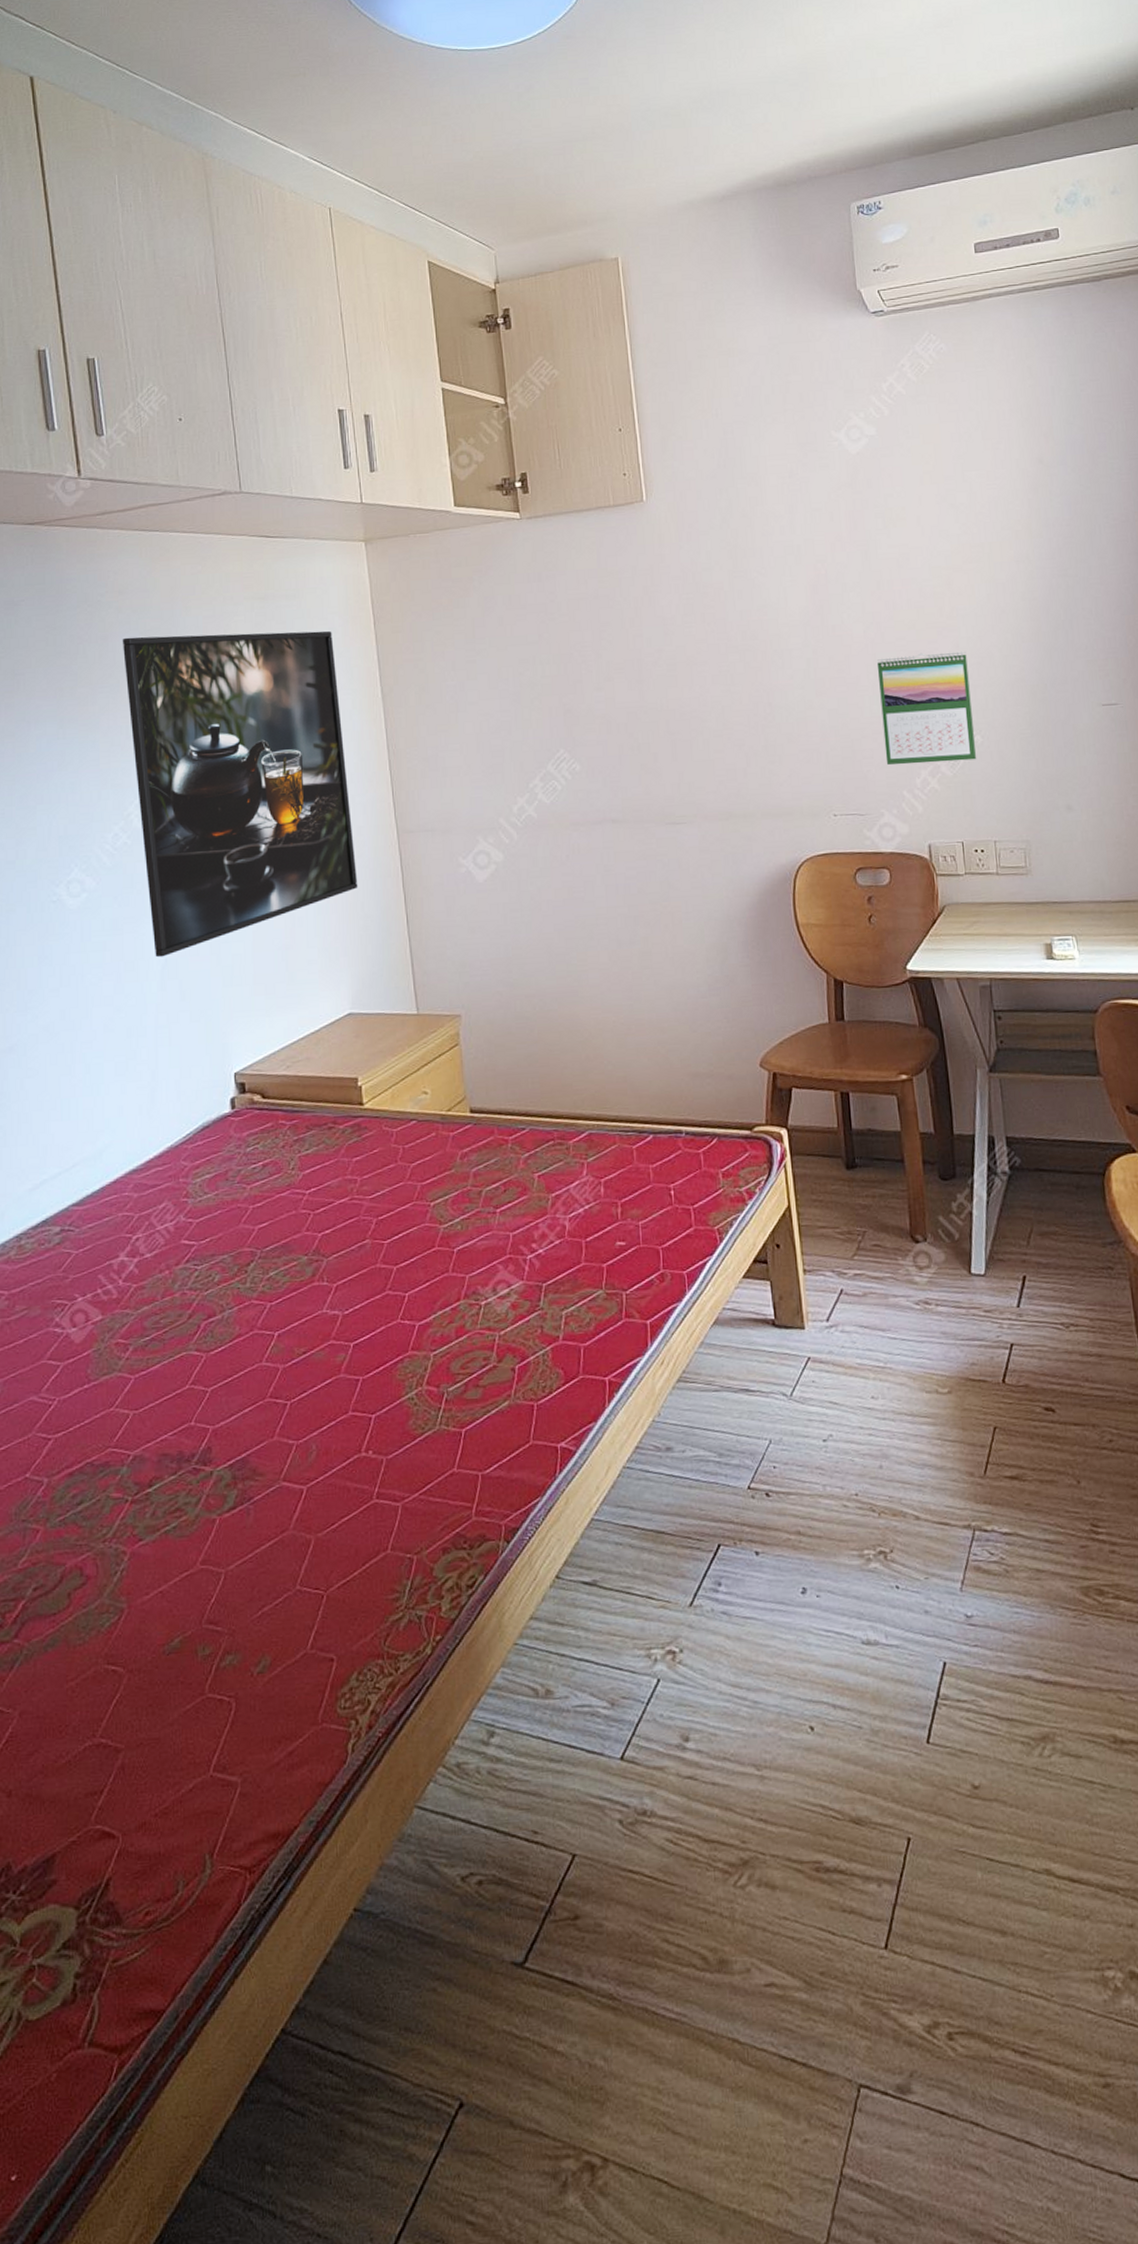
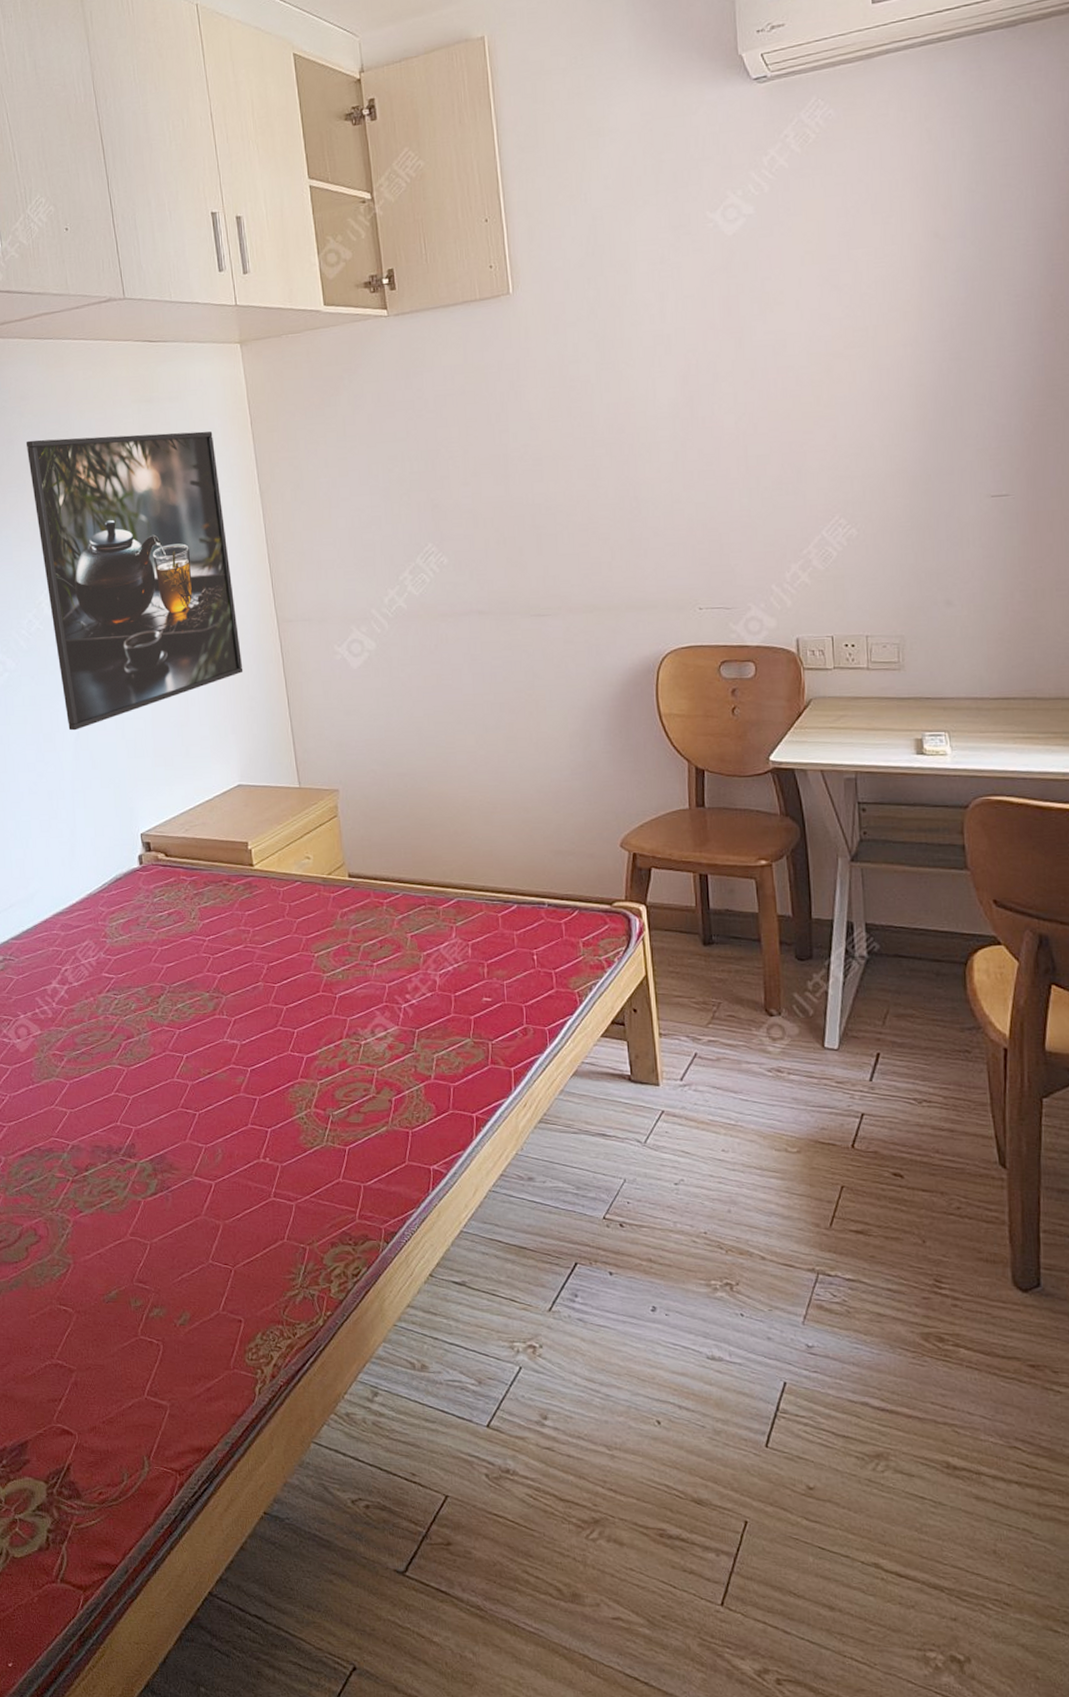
calendar: present [876,651,977,765] -> none [748,441,851,559]

